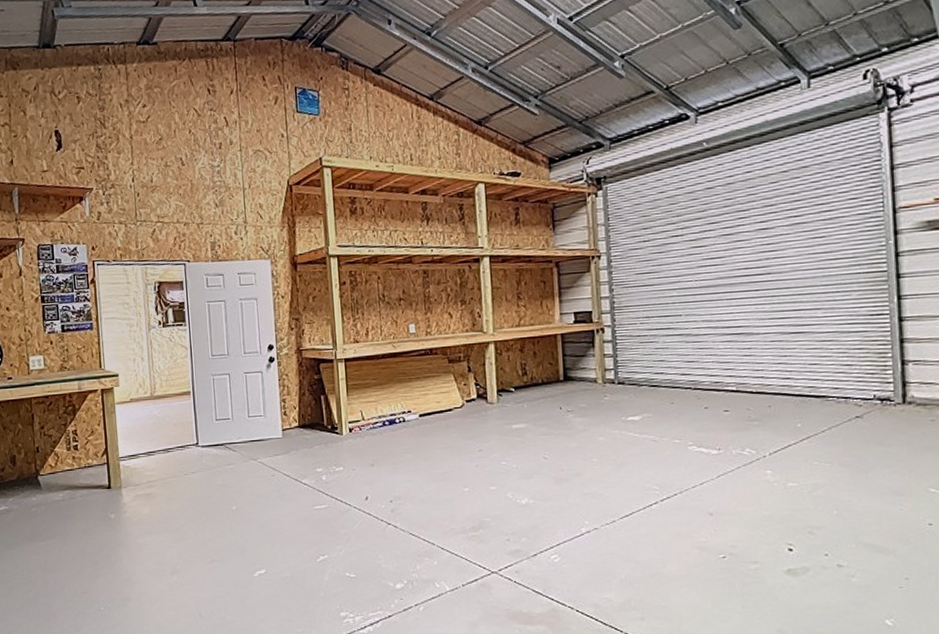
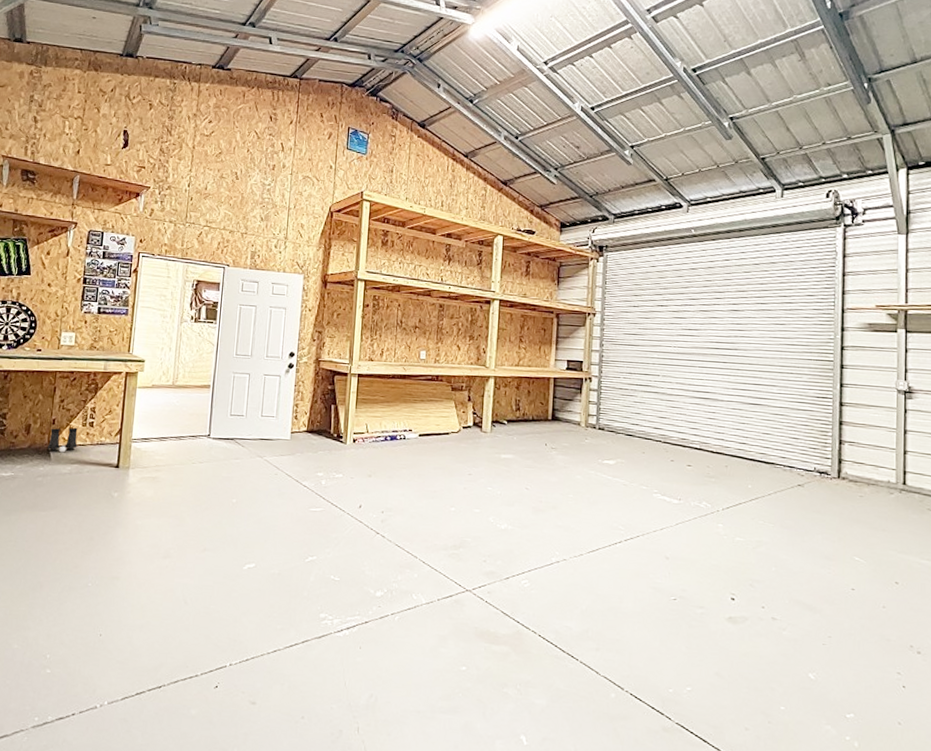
boots: none [36,452,66,480] -> present [48,427,78,453]

